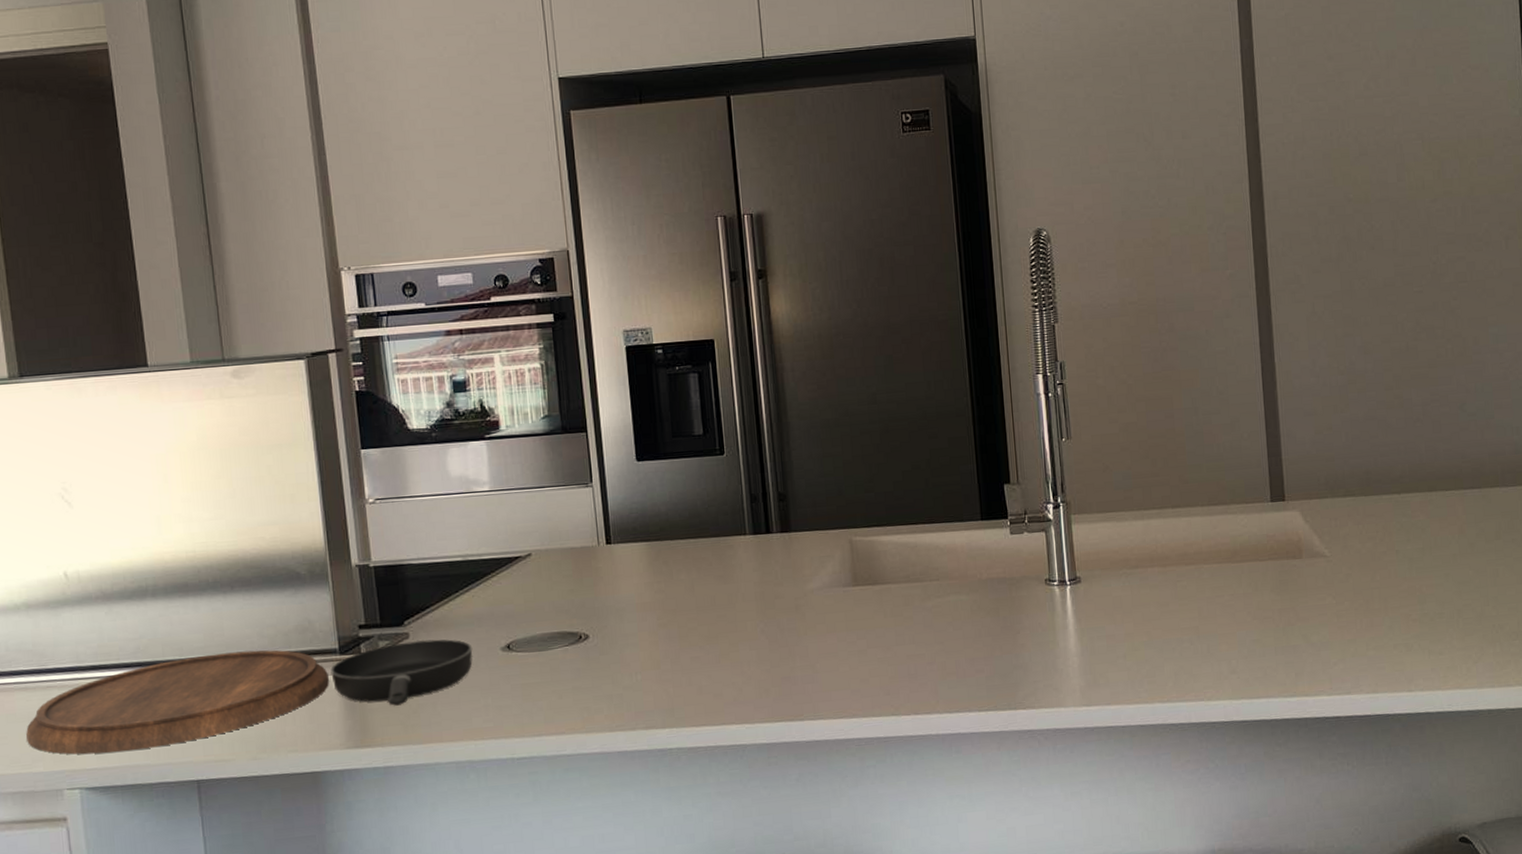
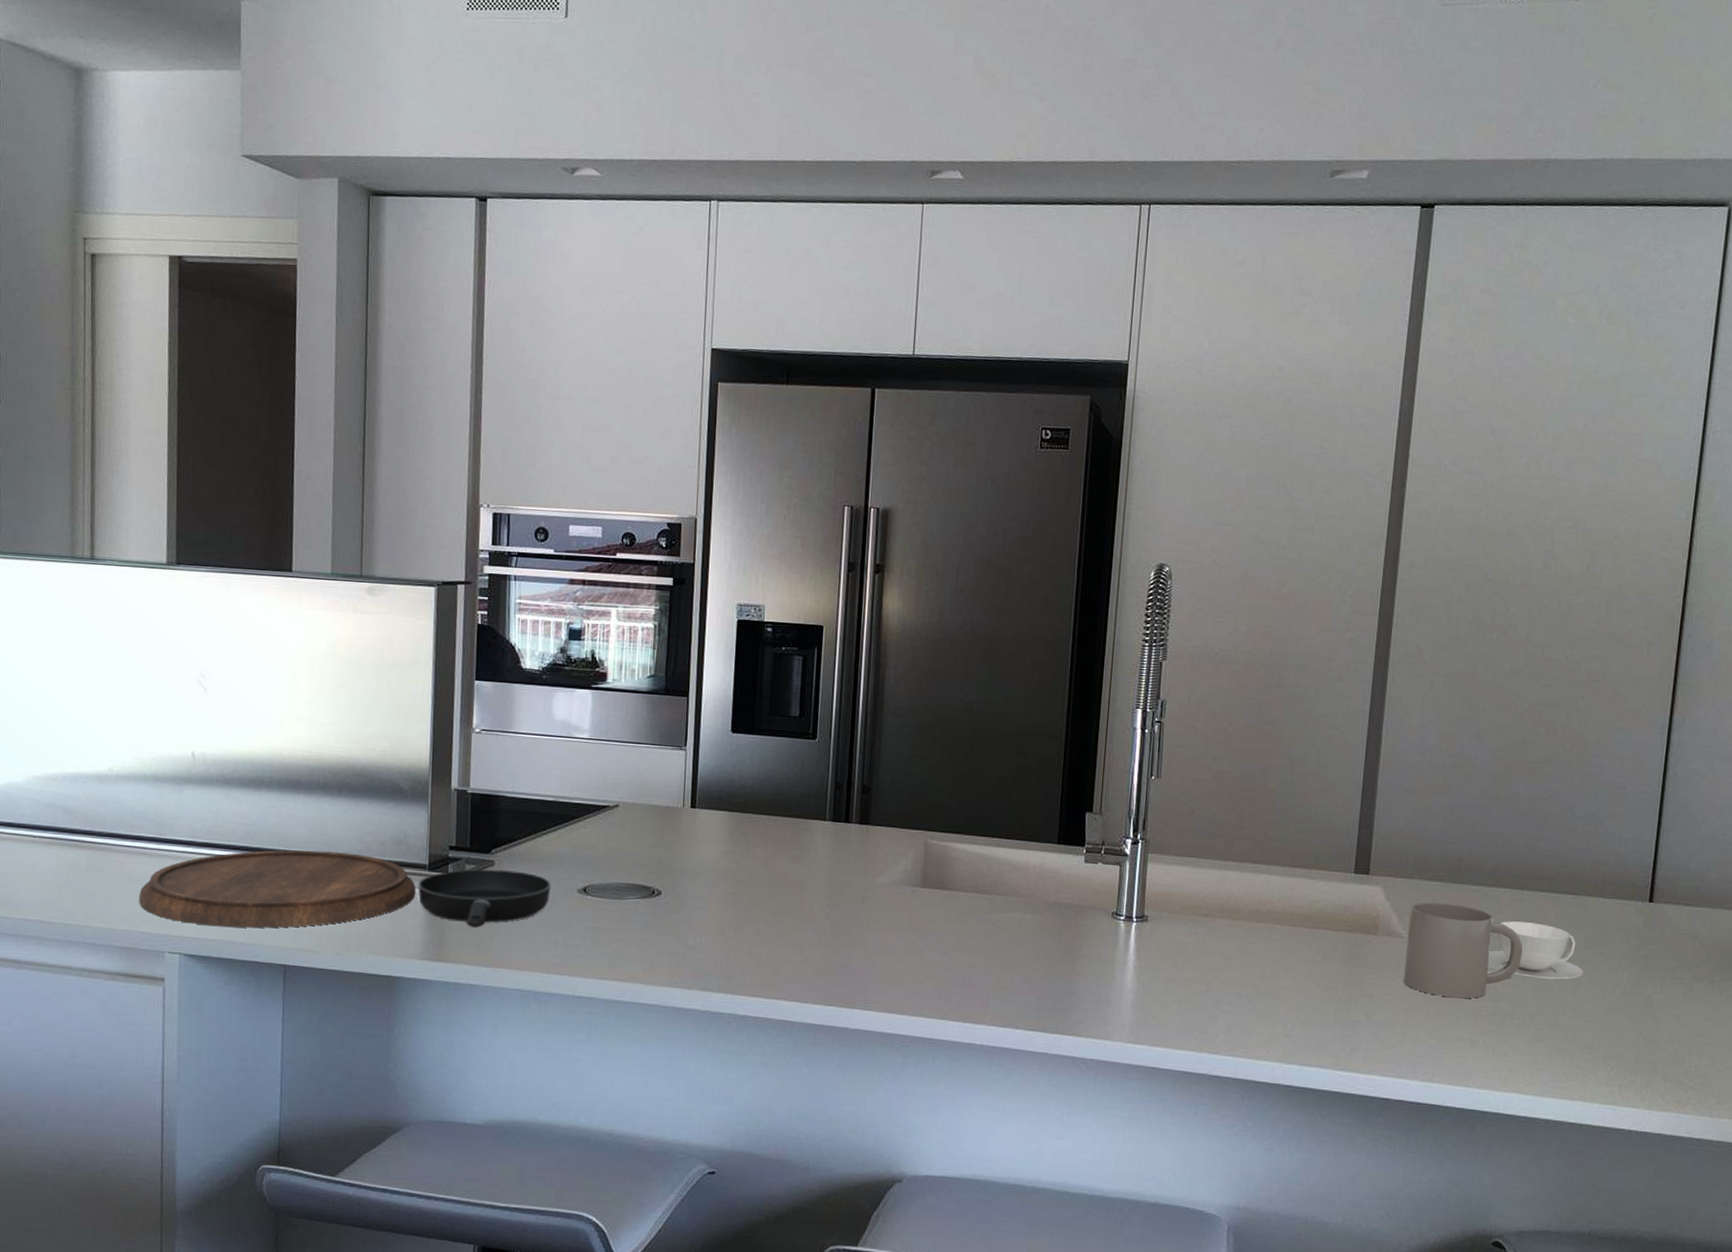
mug: none [1329,516,1441,608] -> present [1403,902,1523,999]
teacup: none [1410,521,1500,574] -> present [1488,921,1584,979]

